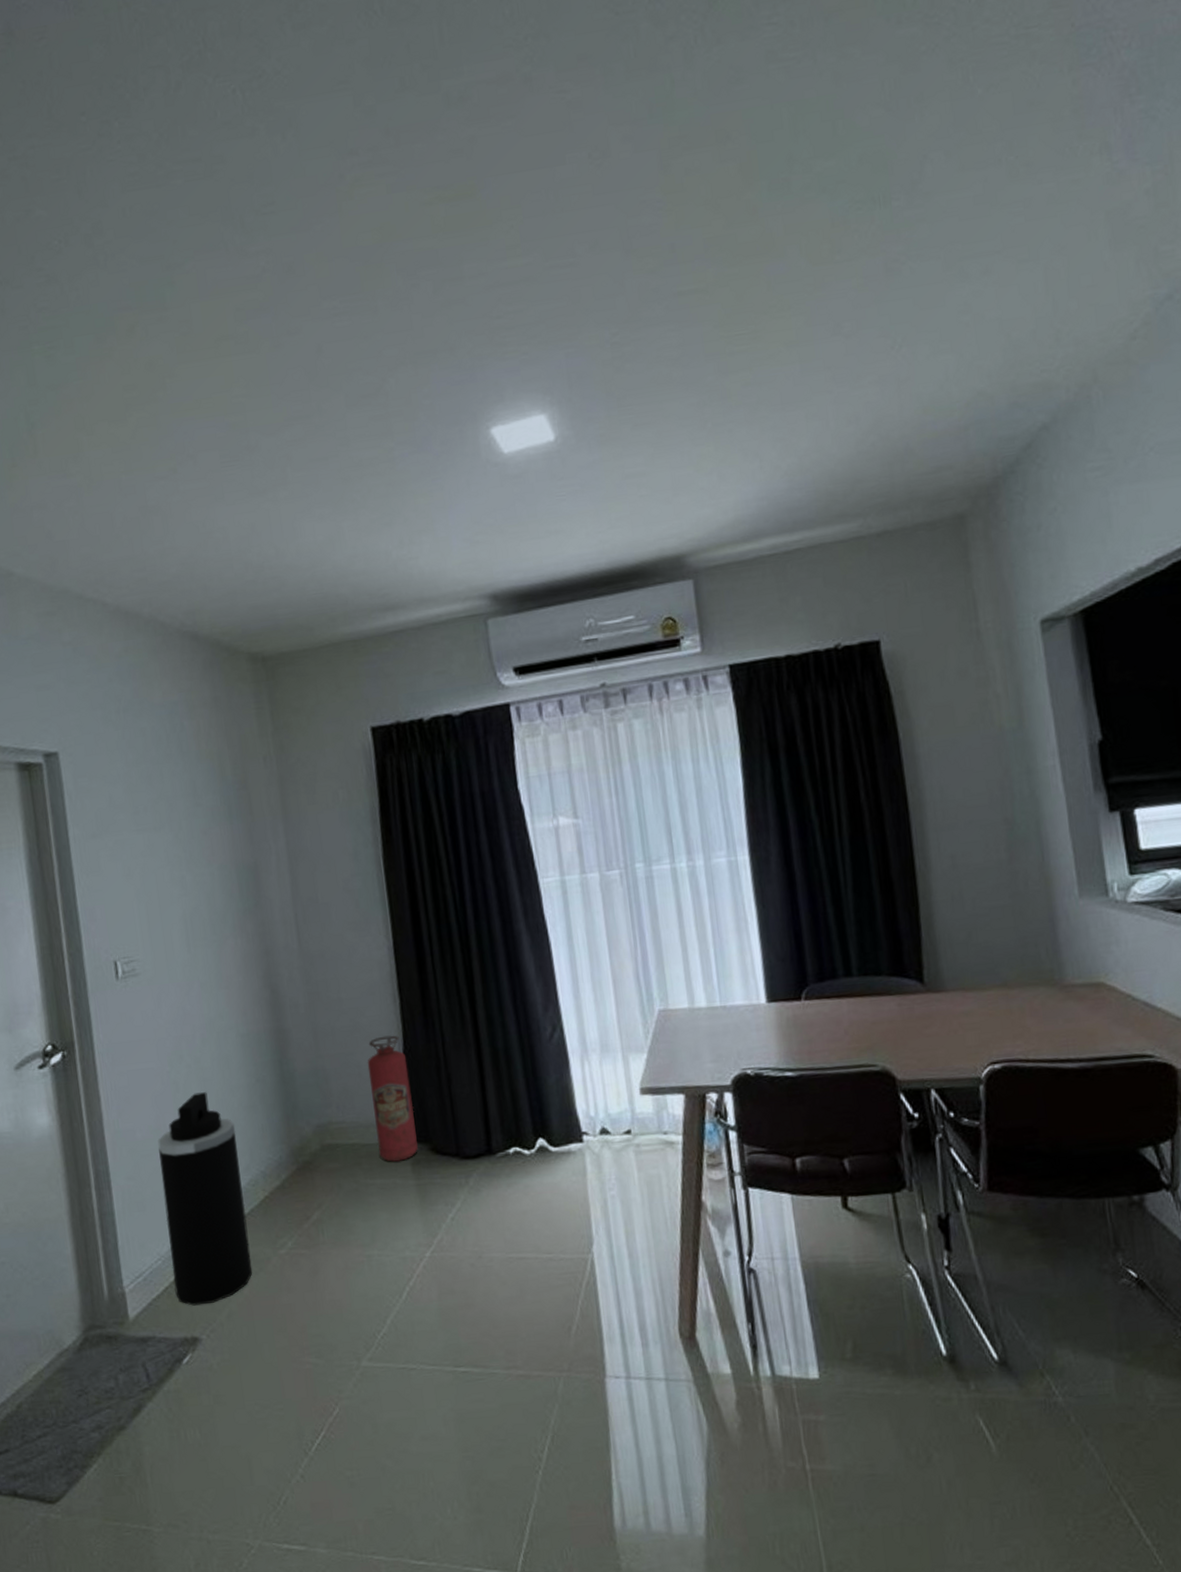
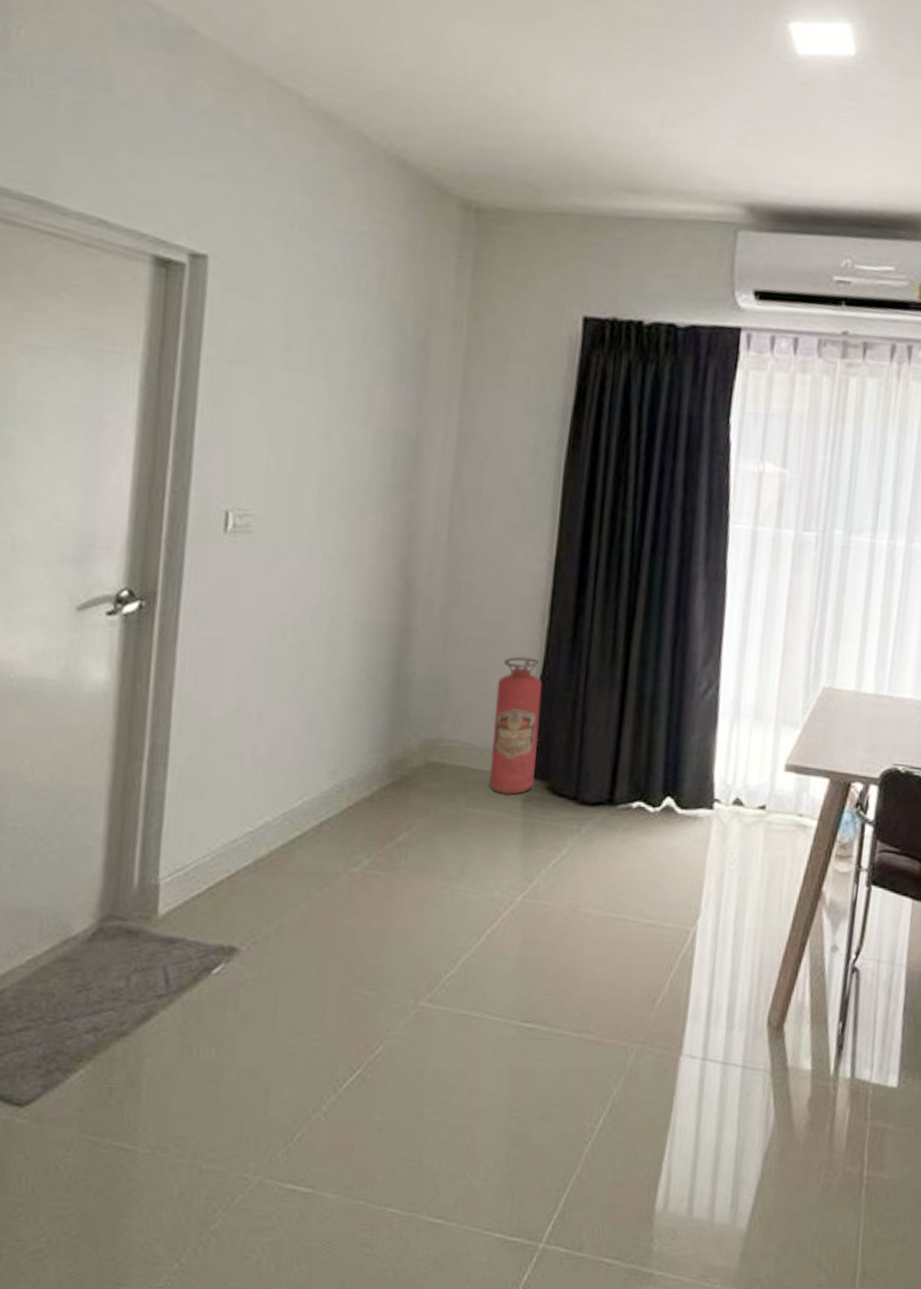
trash can: present [157,1092,253,1306] -> none [219,678,331,913]

